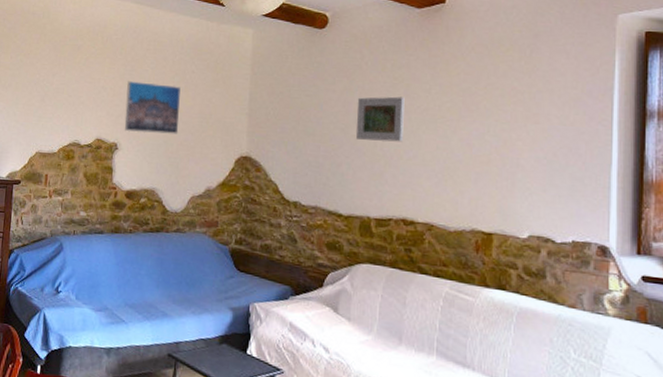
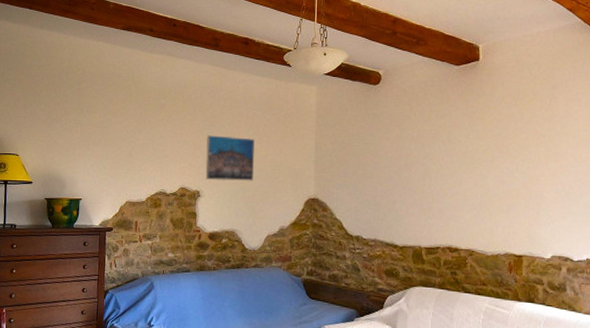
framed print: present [355,96,405,142] -> none [407,142,447,181]

